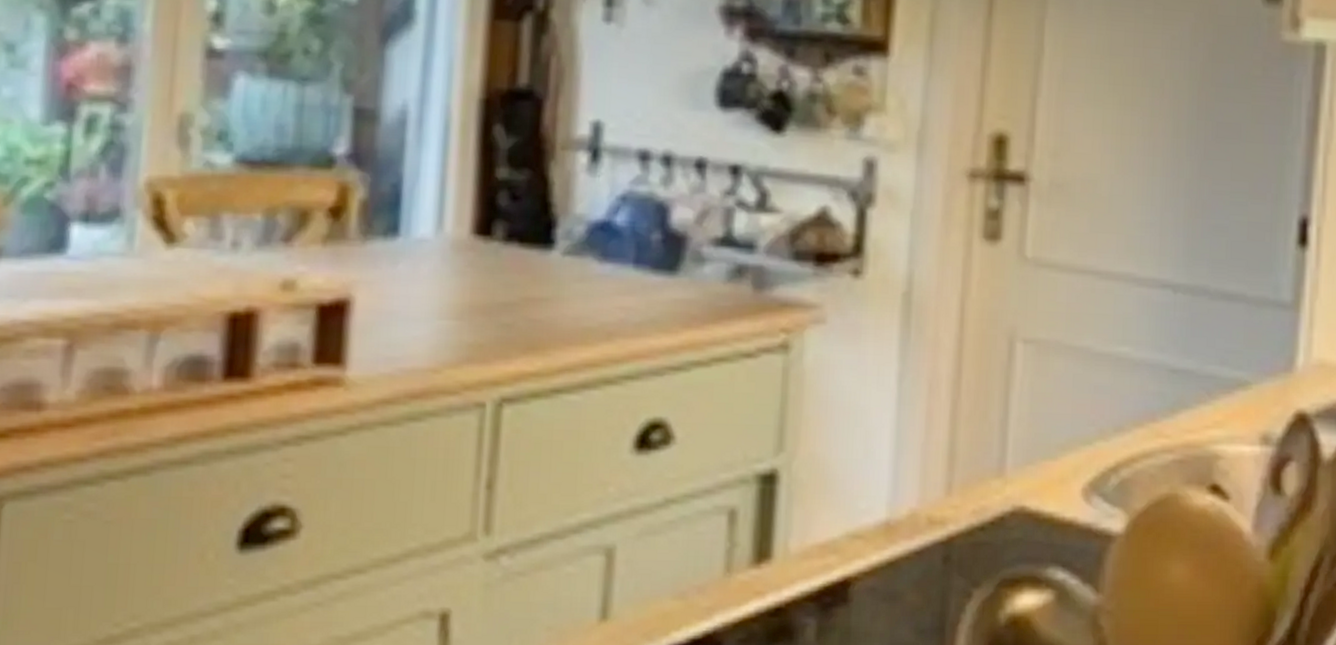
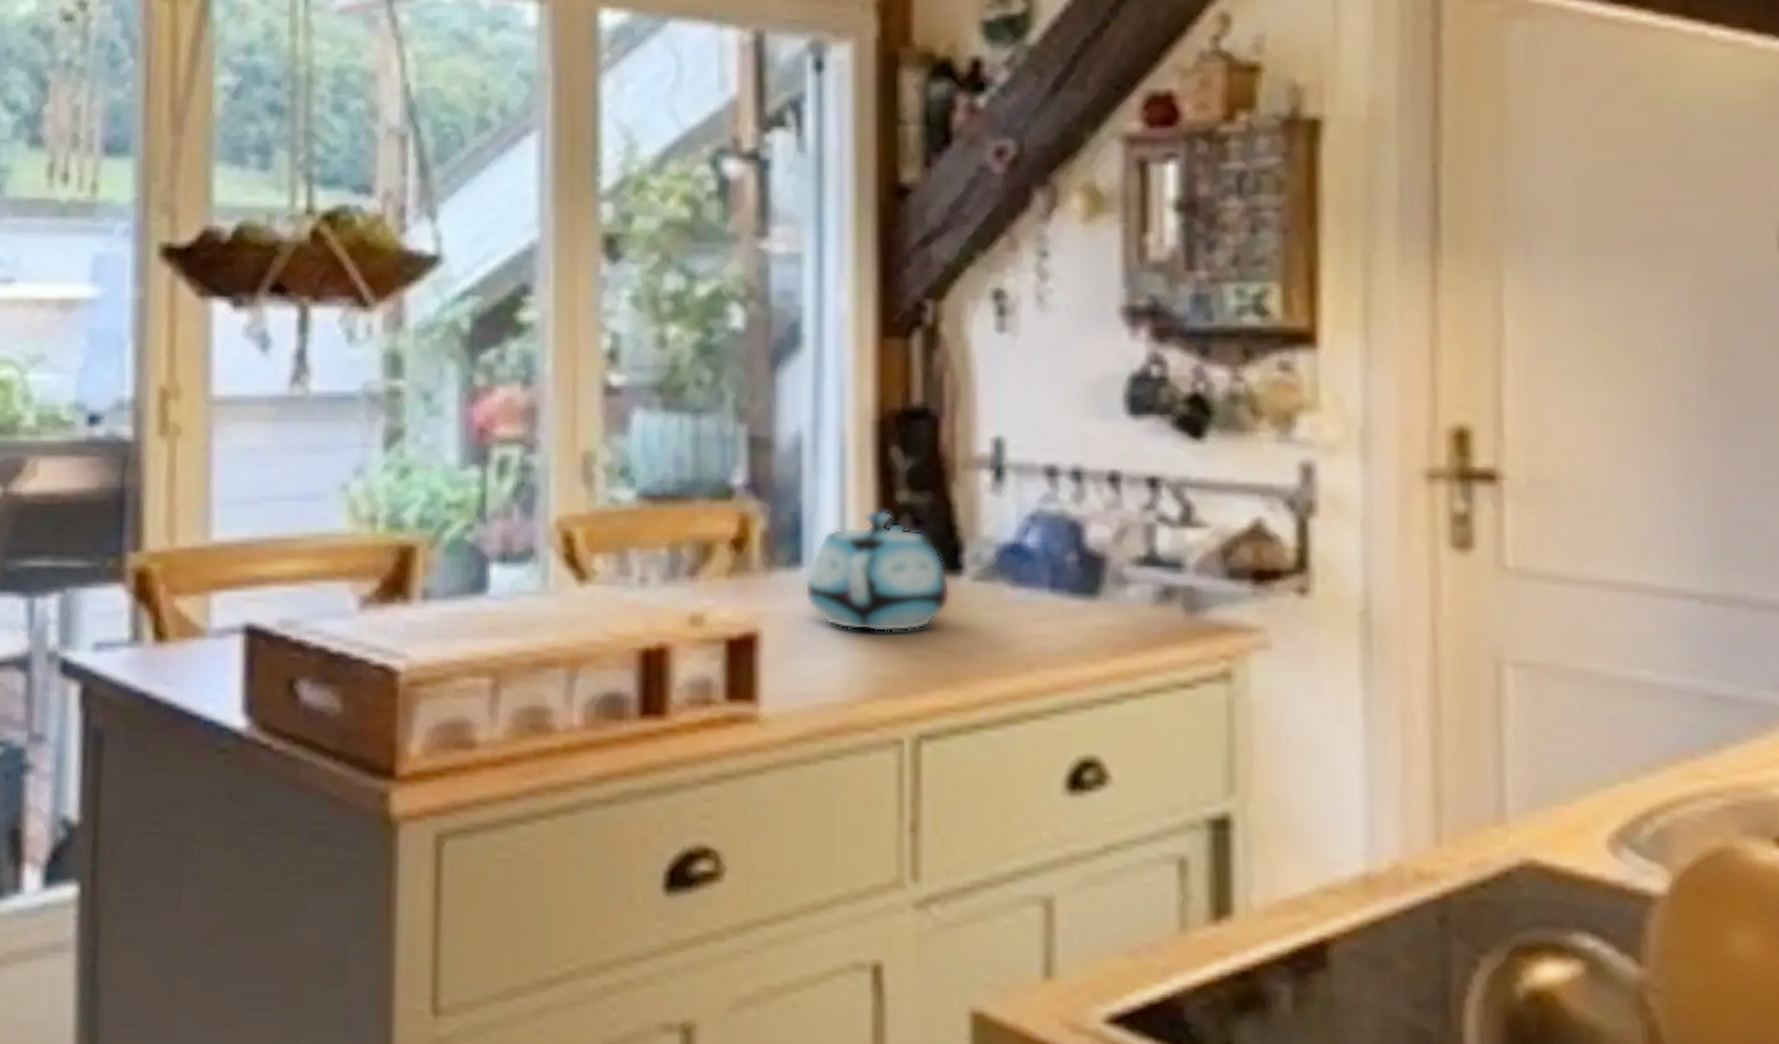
teapot: none [399,184,542,302] -> present [804,509,951,633]

